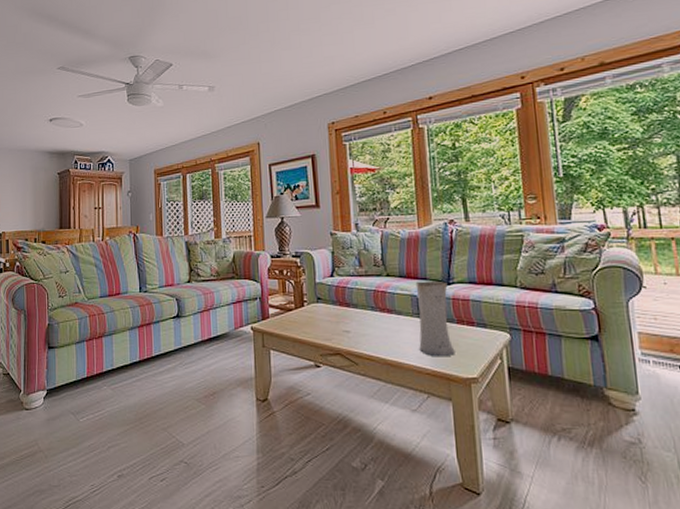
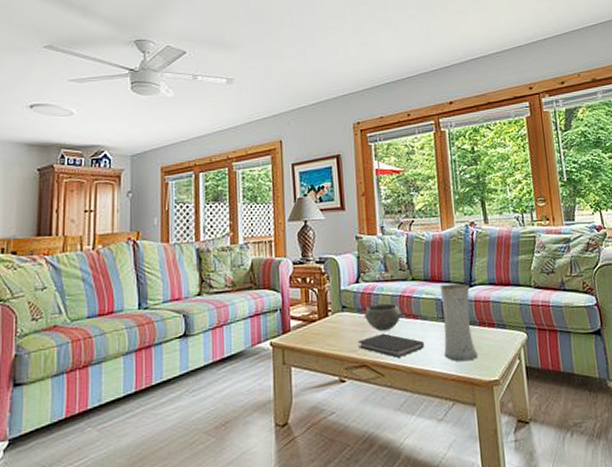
diary: none [333,325,398,348] -> present [358,333,424,358]
bowl: none [338,297,376,322] -> present [364,303,402,331]

